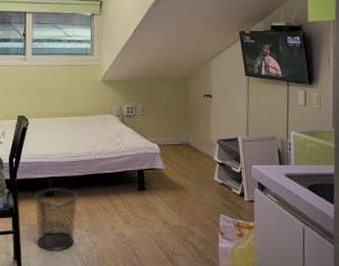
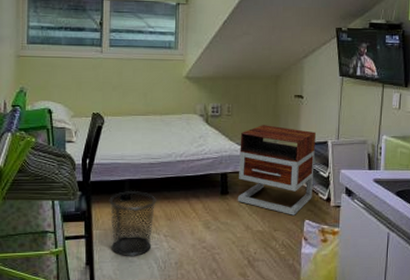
nightstand: none [154,123,227,210] -> present [237,125,316,215]

